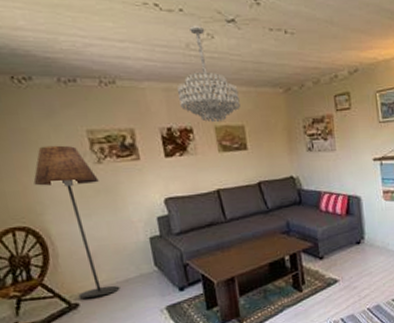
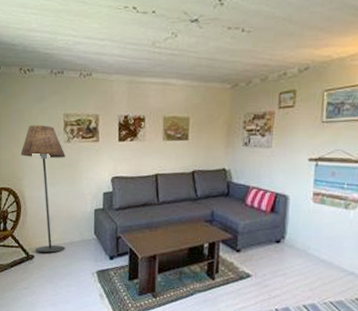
chandelier: present [177,26,240,123] -> none [138,26,190,114]

